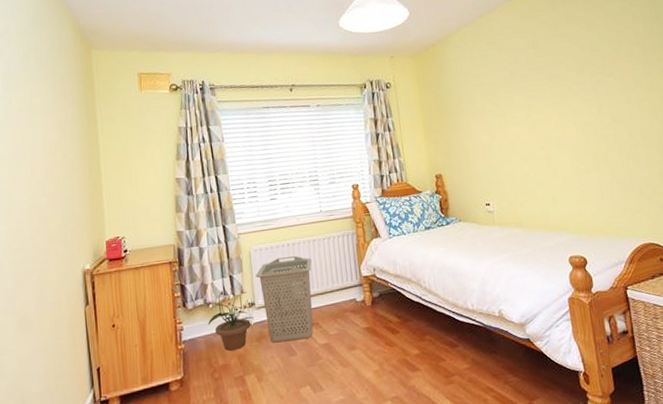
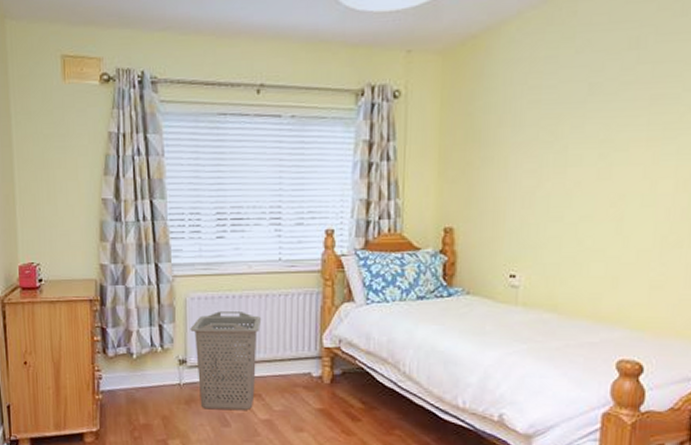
potted plant: present [207,287,254,351] -> none [130,339,184,410]

